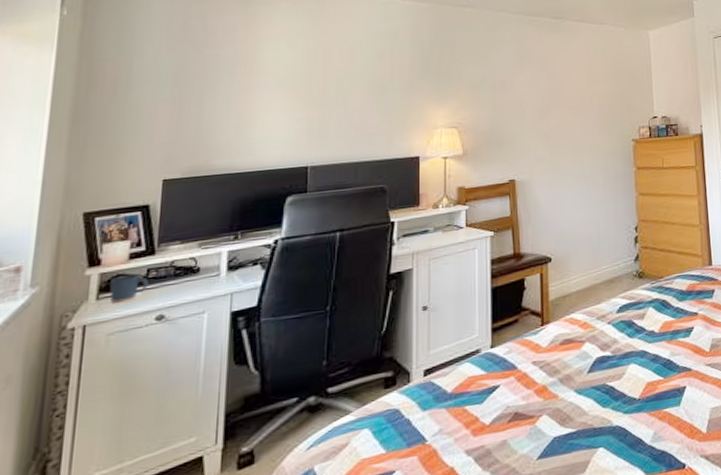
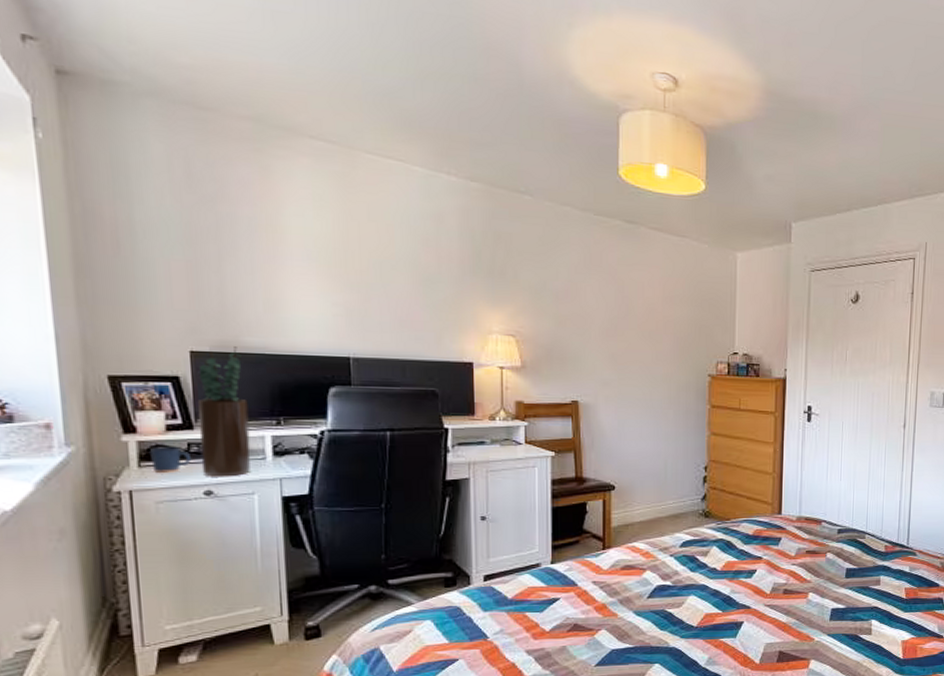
vase: none [157,170,210,301] -> present [198,346,251,477]

